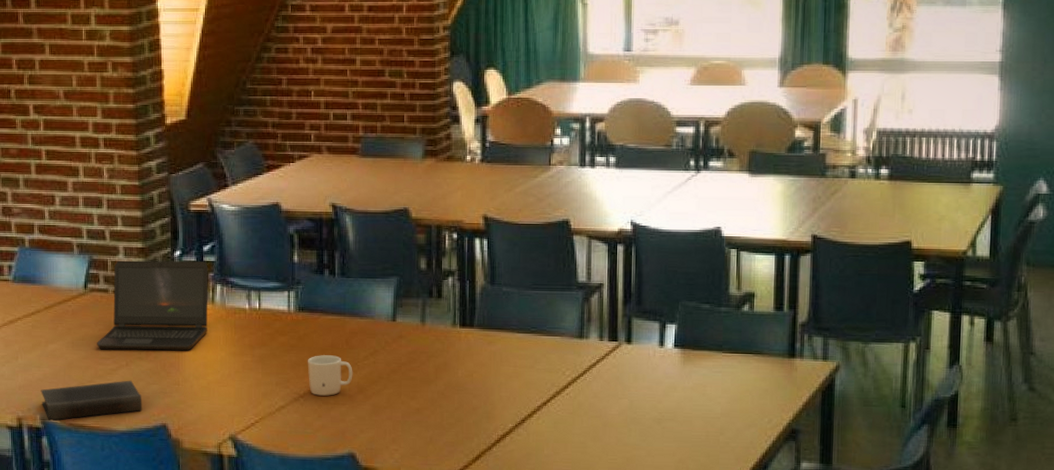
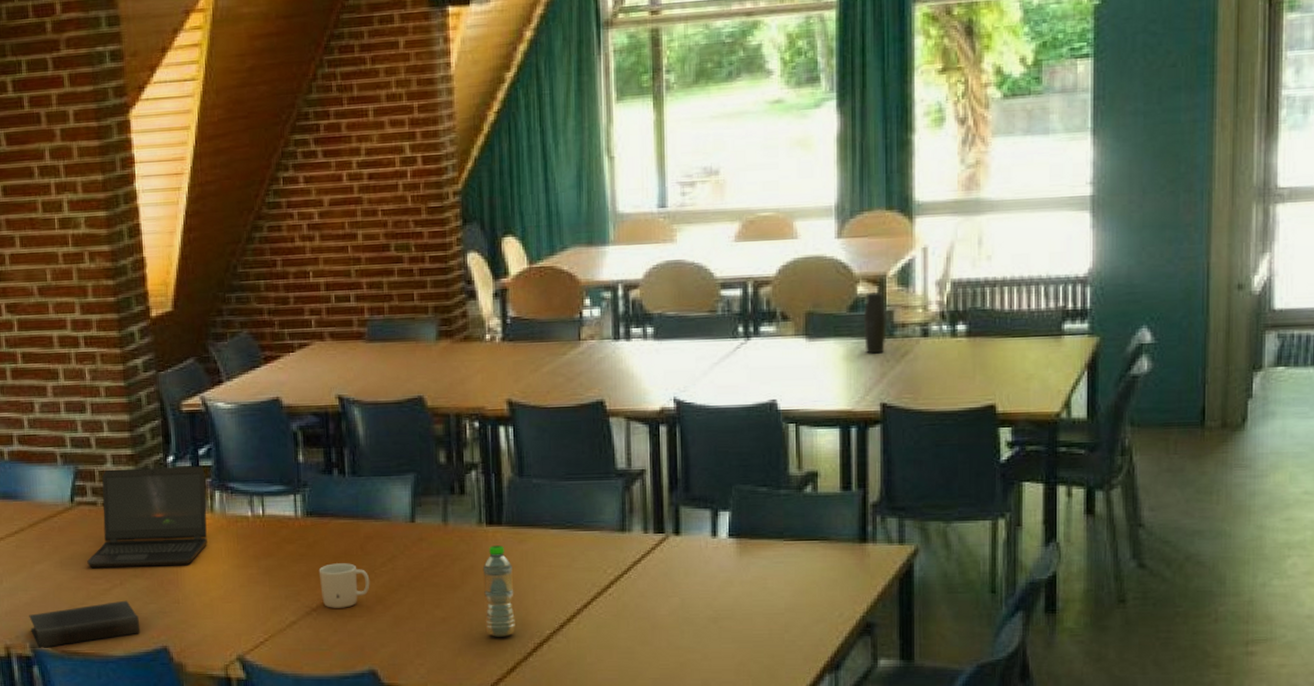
water bottle: none [454,345,482,428] -> present [482,545,515,637]
vase: none [799,137,821,191] -> present [863,292,888,354]

